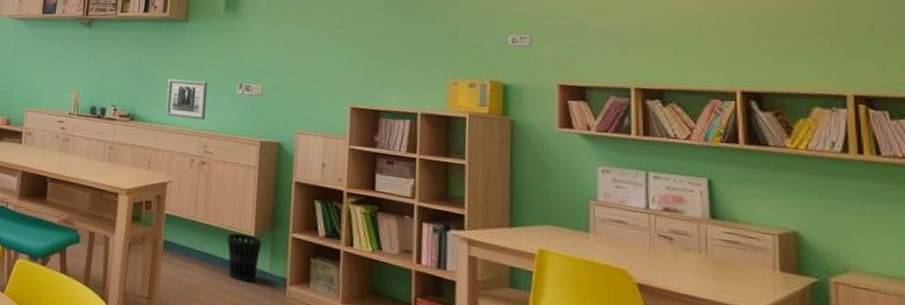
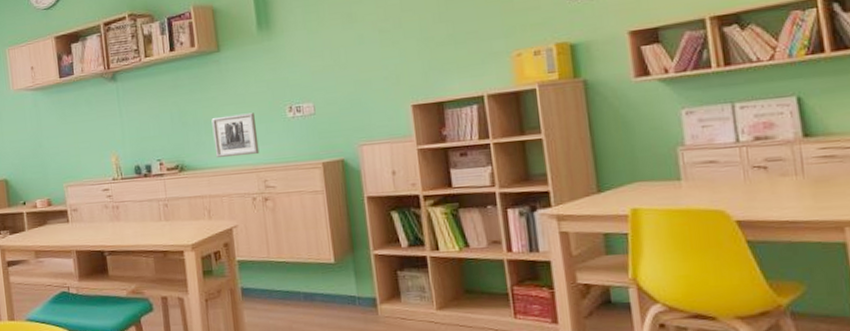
wastebasket: present [227,233,262,283] -> none [306,262,345,312]

